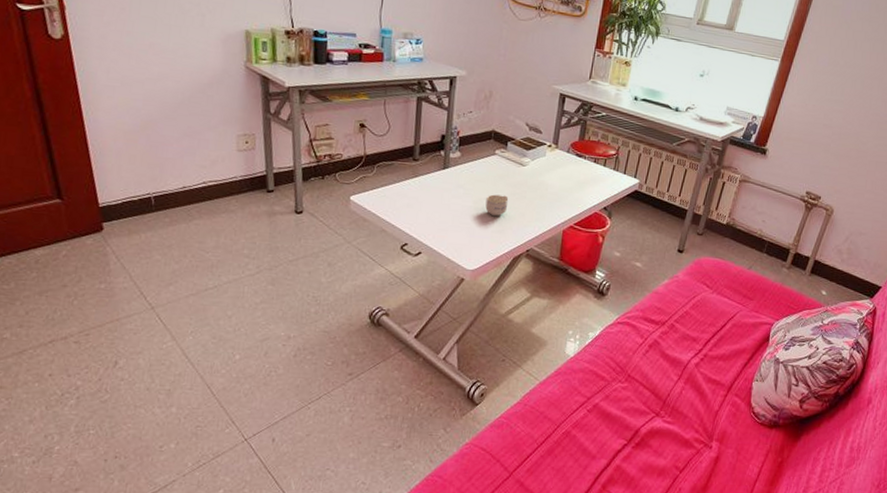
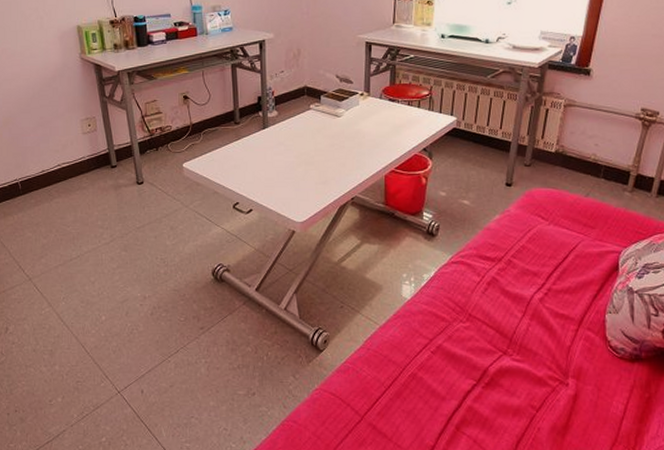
cup: present [485,194,509,216] -> none [307,147,328,168]

